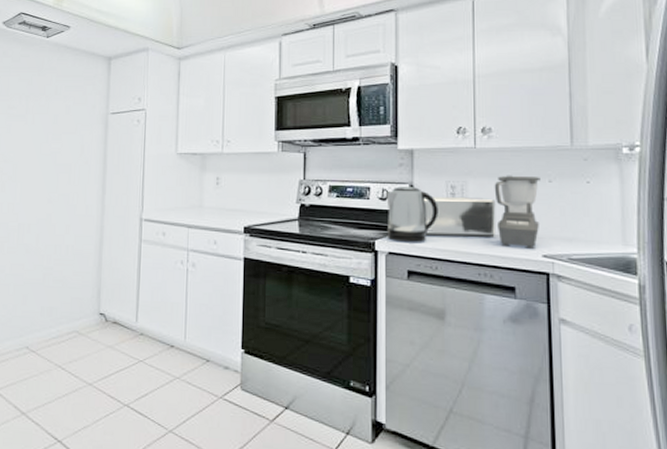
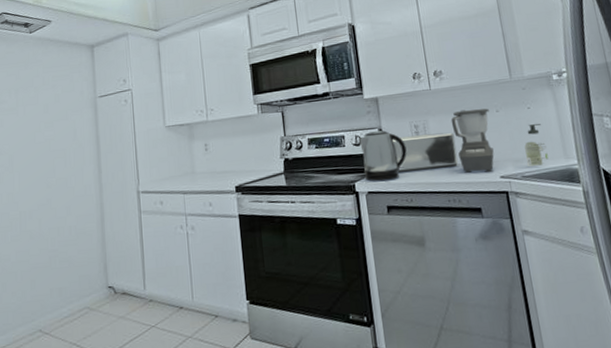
soap dispenser: none [576,200,603,249] -> present [524,123,549,167]

